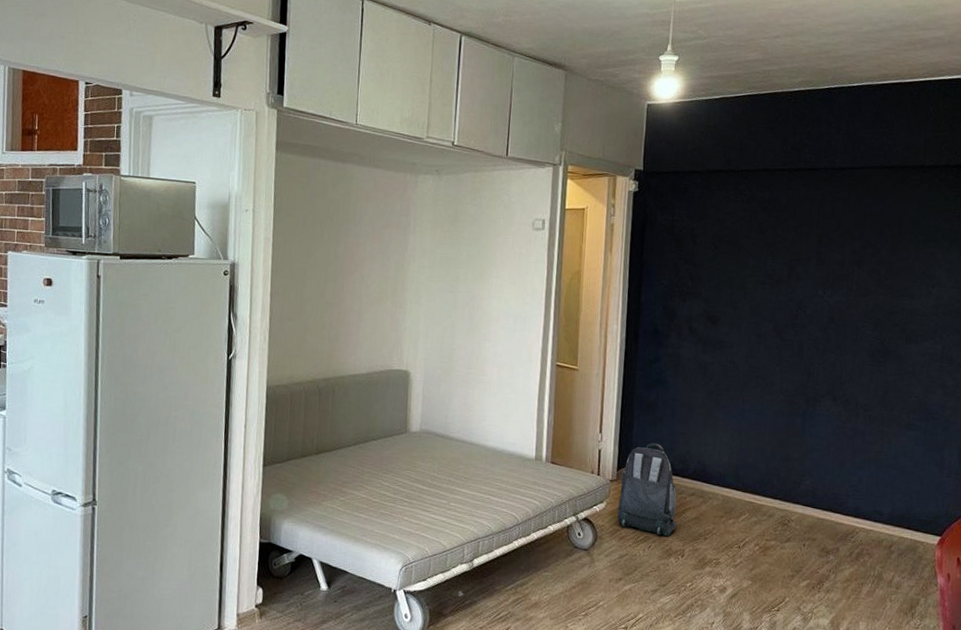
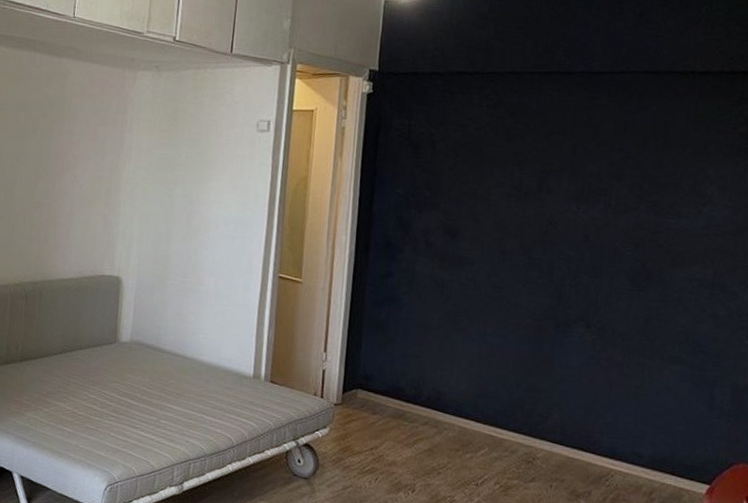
backpack: present [617,443,677,536] -> none [341,365,408,468]

